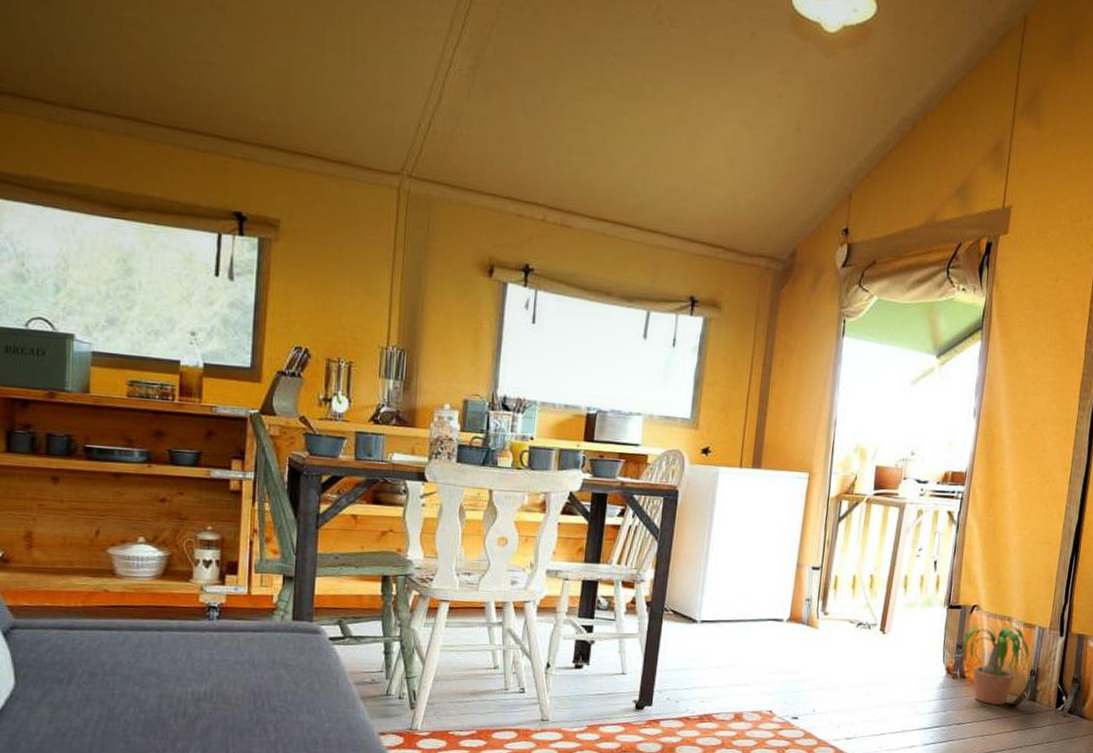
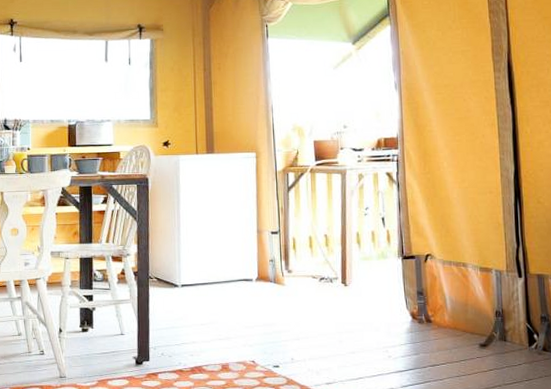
potted plant: present [950,623,1032,706] -> none [411,270,495,347]

